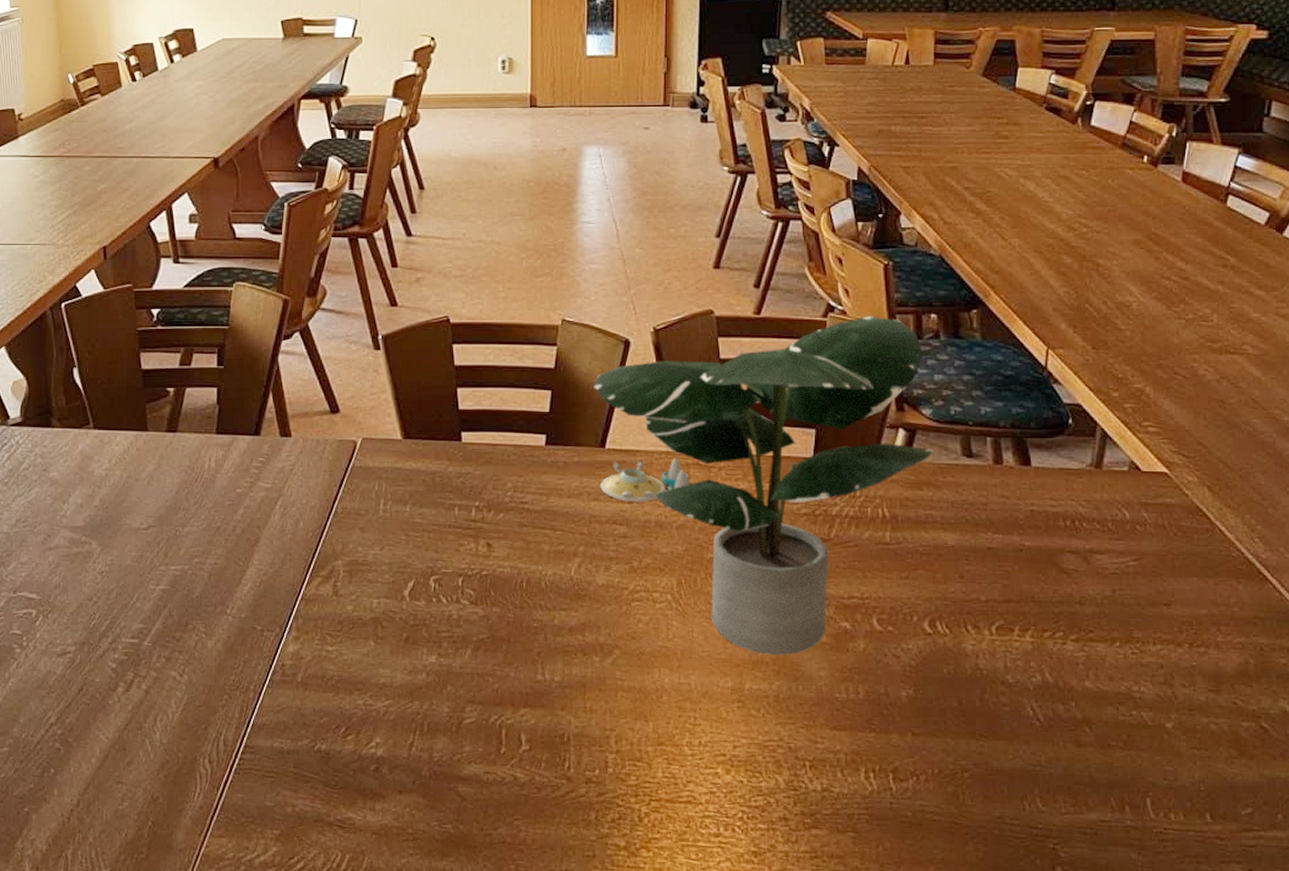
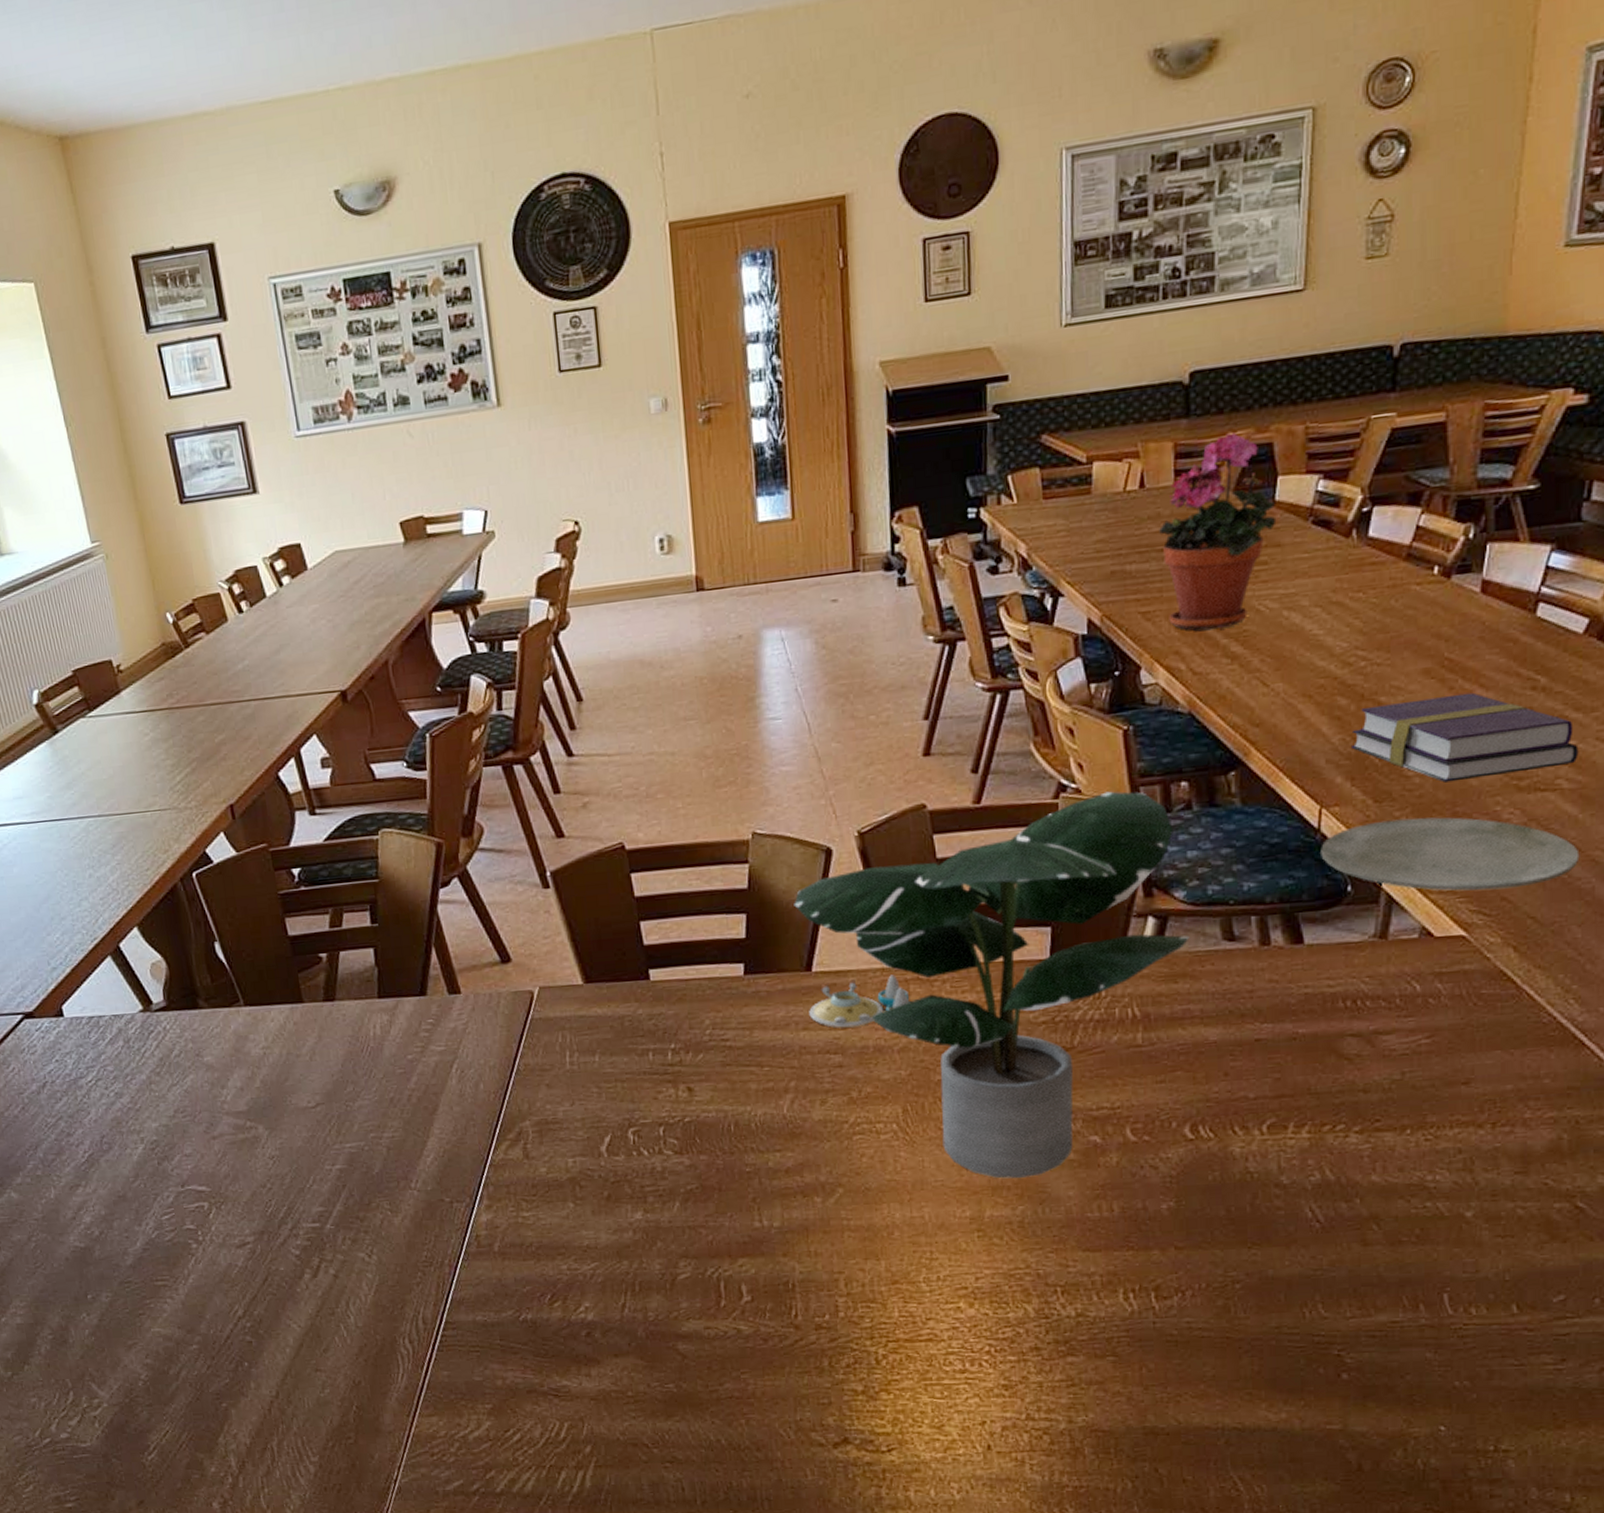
potted plant: none [920,28,1017,187] -> present [1159,433,1277,630]
plate: none [1047,365,1263,435] -> present [1321,817,1580,891]
book: none [1074,264,1261,338] -> present [1352,692,1579,783]

